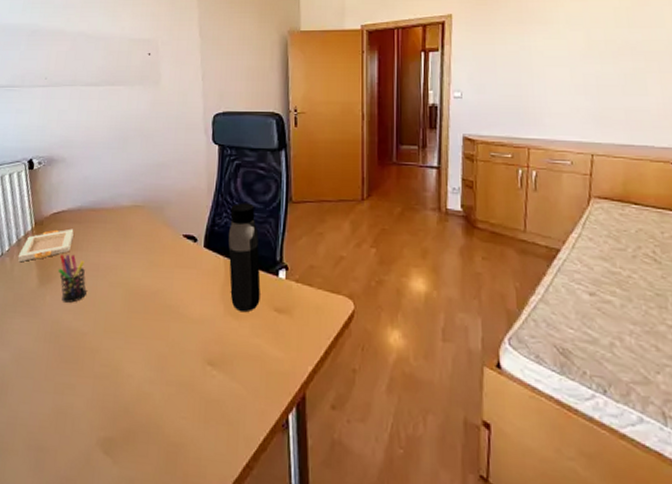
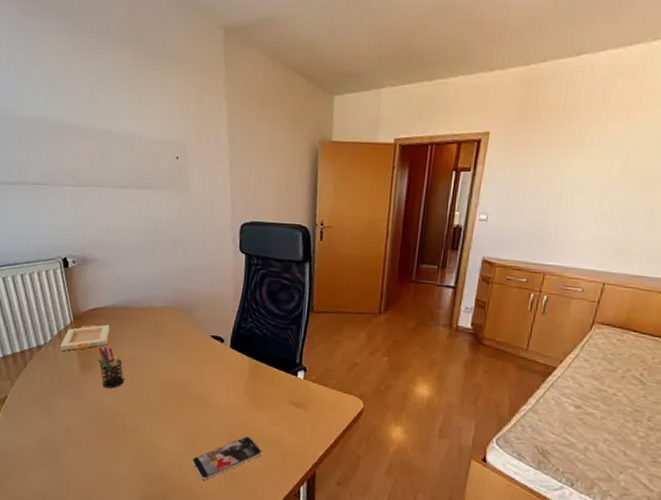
smartphone: none [161,352,242,412] -> present [192,436,262,480]
water bottle: present [228,202,261,313] -> none [252,309,281,405]

